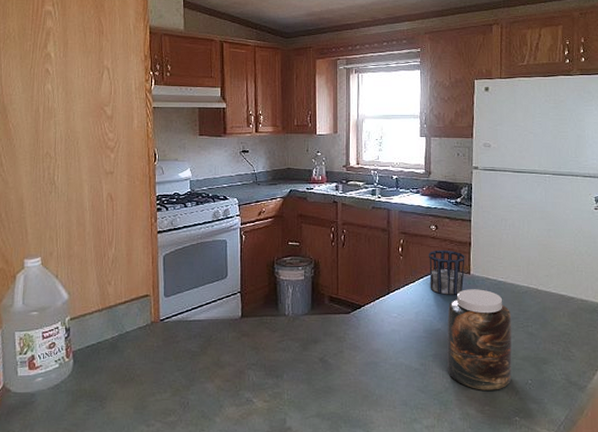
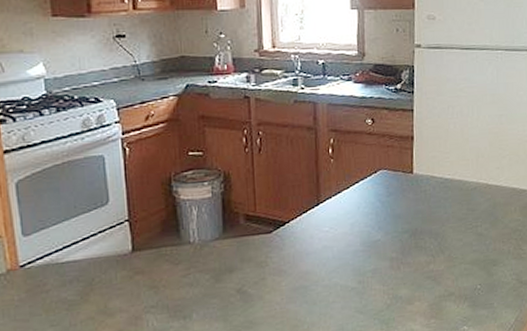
cup: present [428,250,465,295] -> none [363,147,407,200]
jar: present [447,289,512,390] -> none [387,189,460,303]

